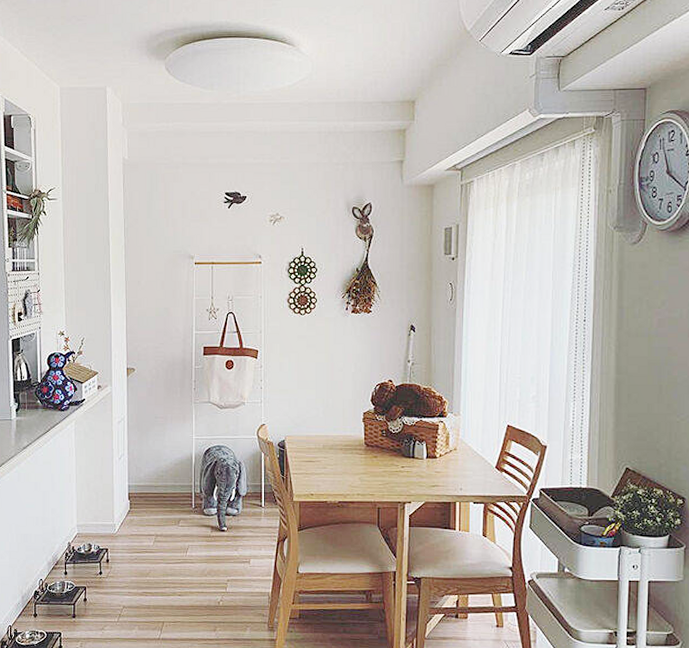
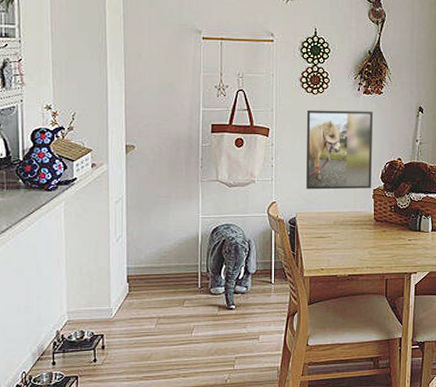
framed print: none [294,331,362,412] -> present [306,110,373,190]

